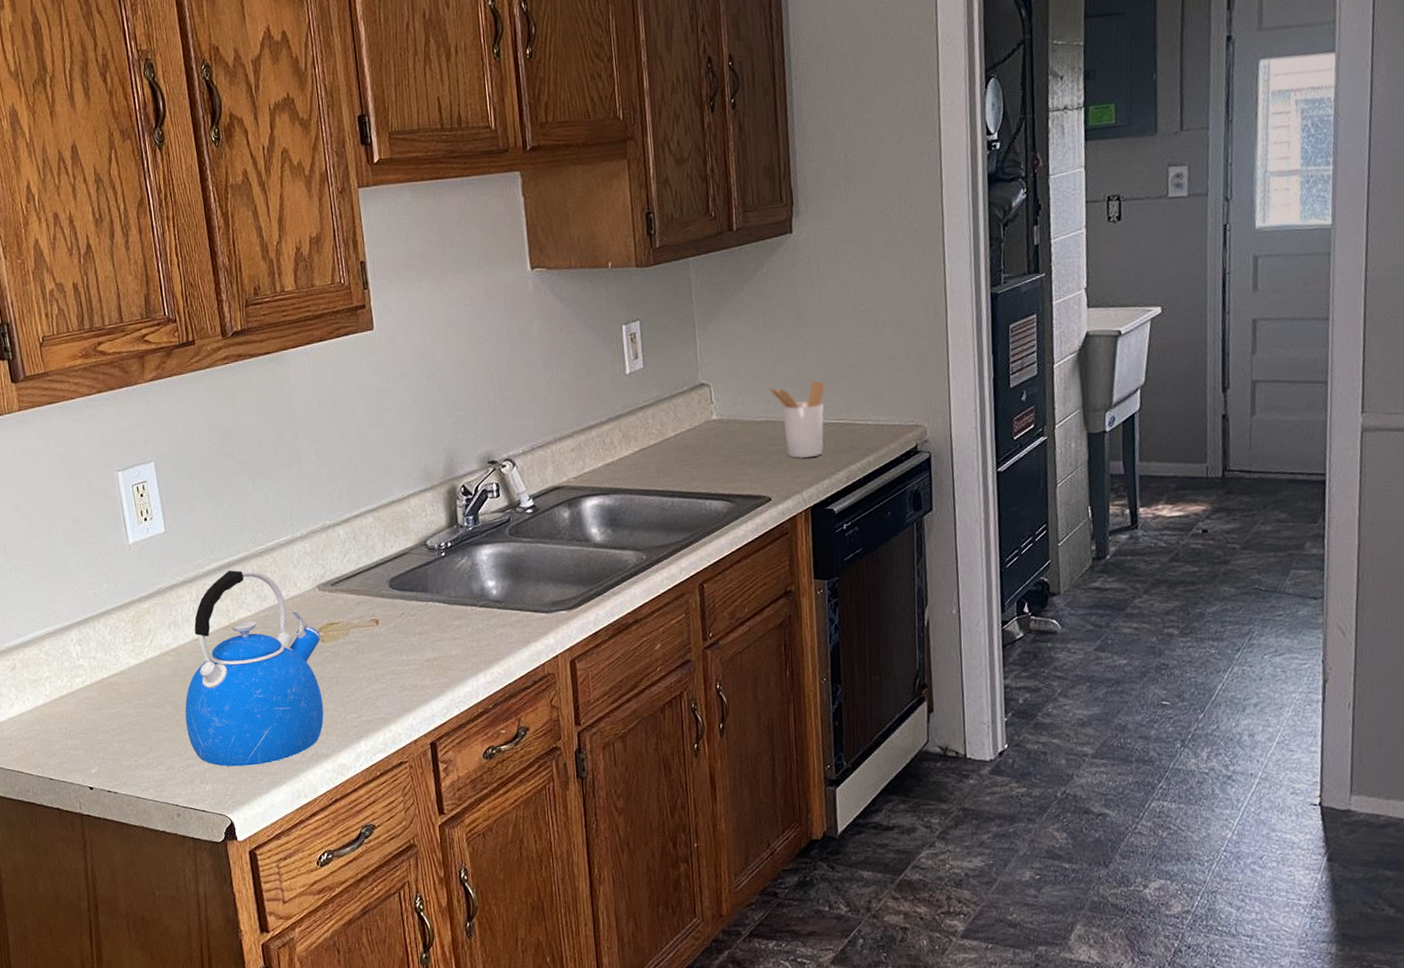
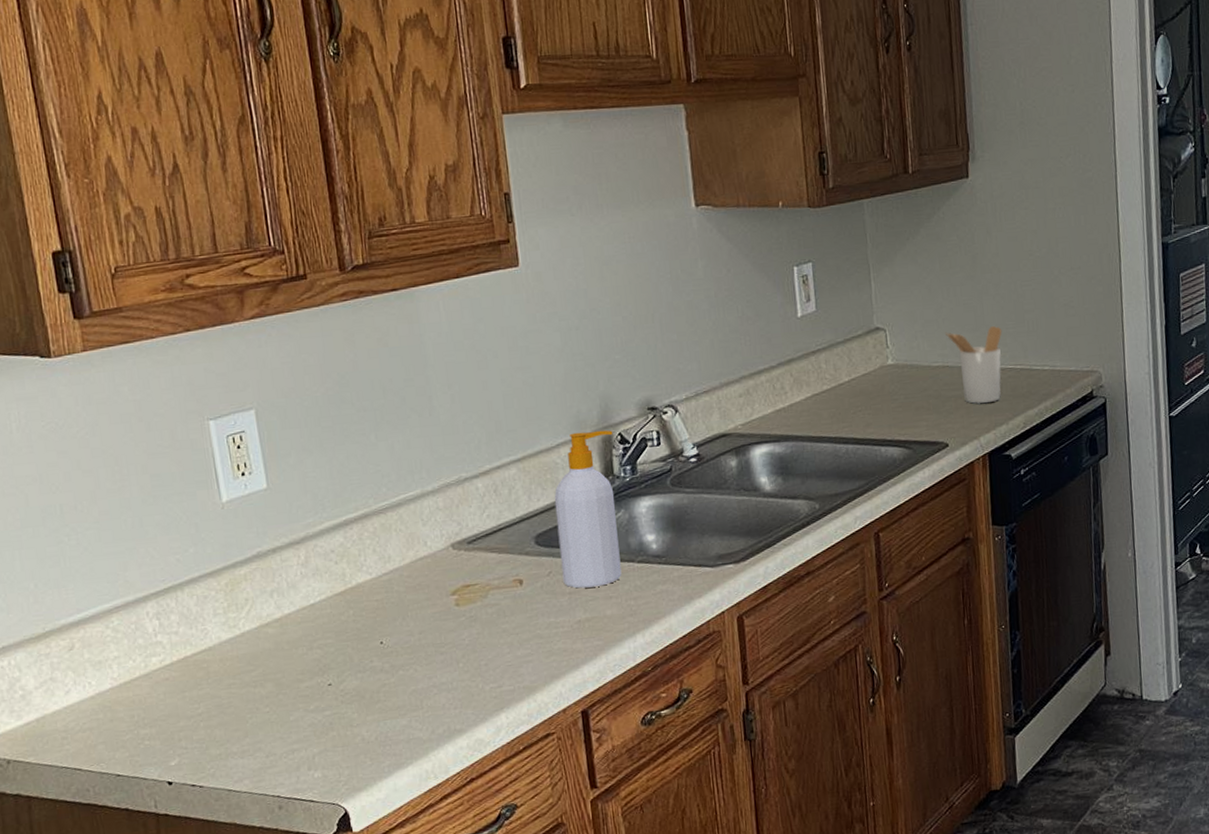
kettle: present [185,570,324,767] -> none [289,528,458,749]
soap bottle: none [405,482,466,629] -> present [554,430,622,589]

